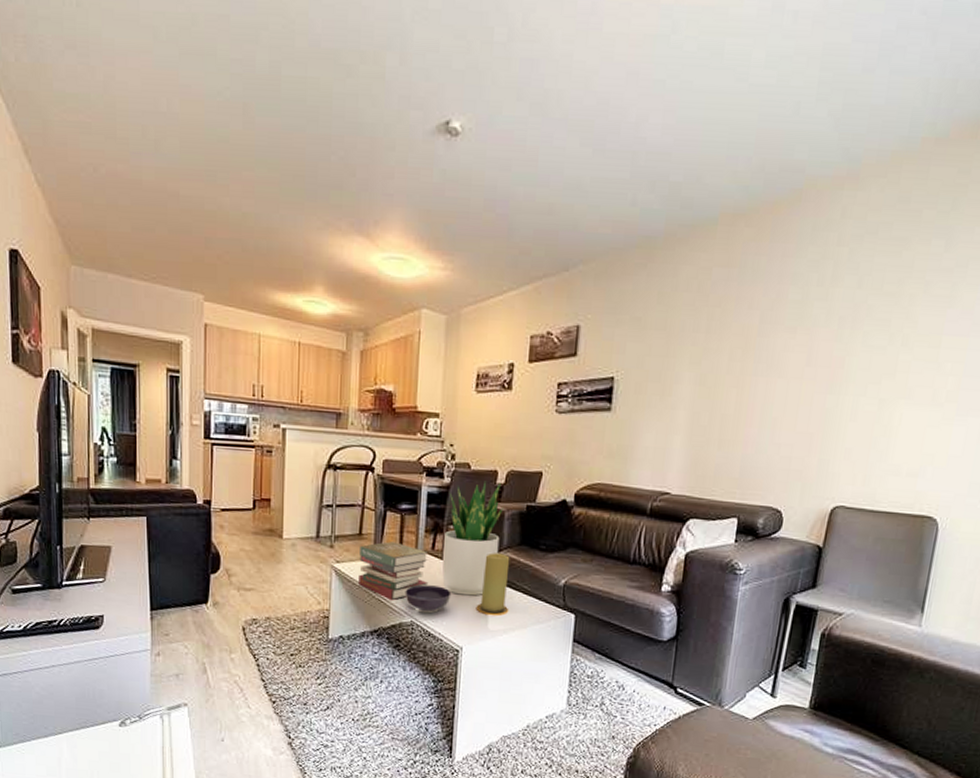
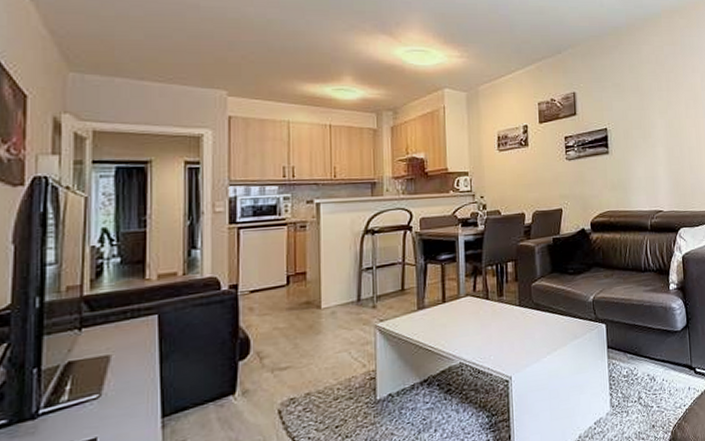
books: present [358,541,429,601] -> none [403,291,473,348]
bowl: present [404,584,452,614] -> none [451,323,496,353]
planter: present [442,480,503,596] -> none [483,223,534,328]
candle: present [476,553,510,616] -> none [519,283,550,341]

